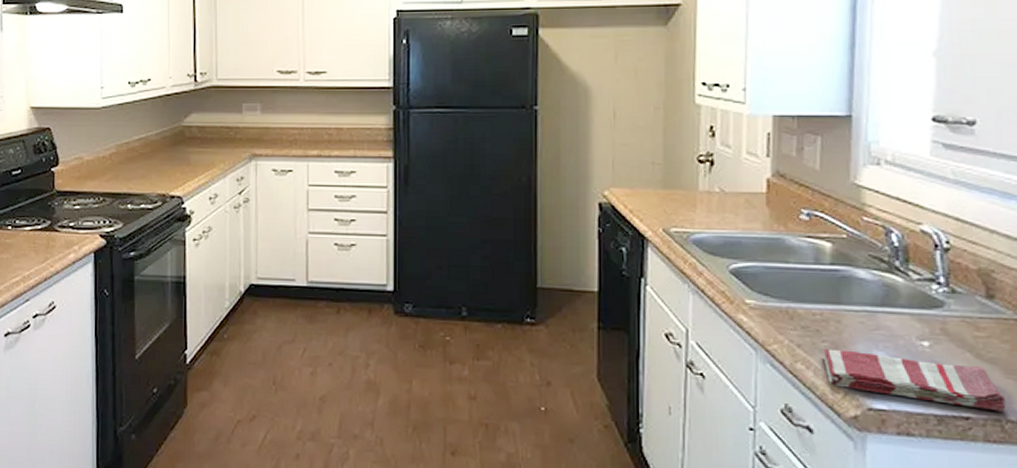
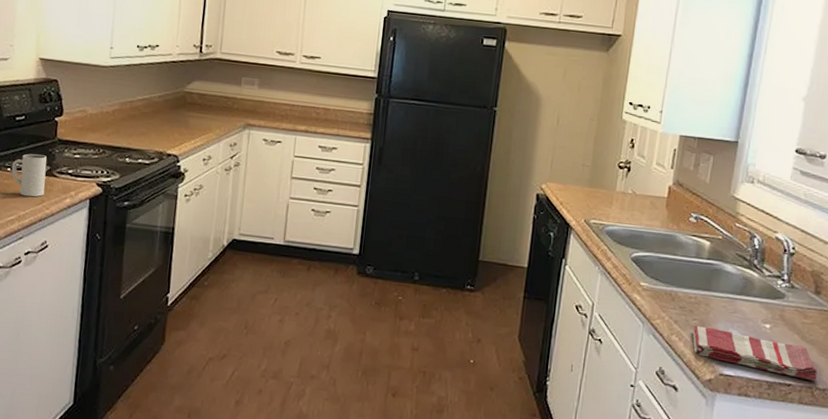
mug: none [12,209,48,255] -> present [11,154,47,197]

